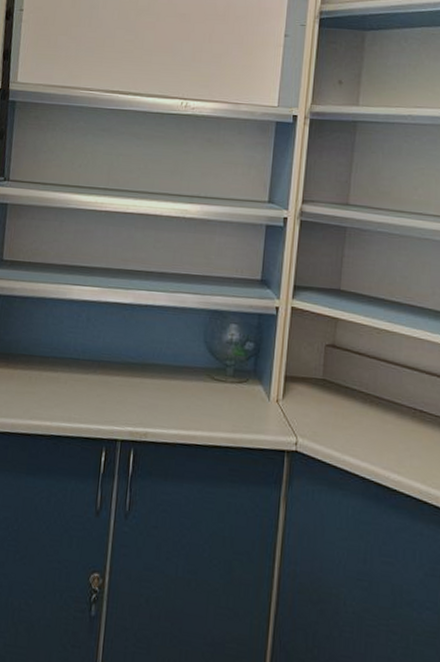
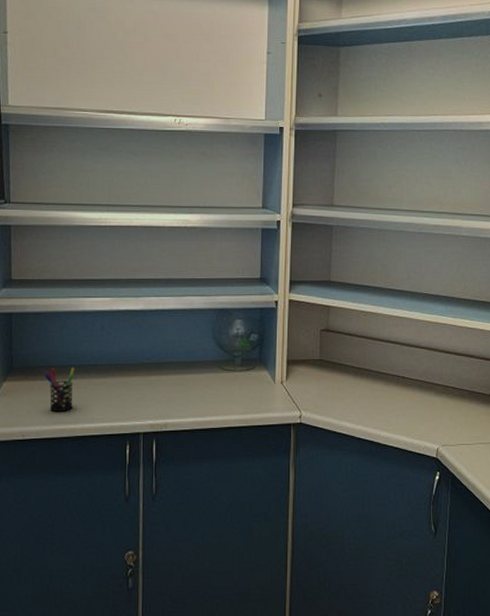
pen holder: none [25,358,57,406] -> present [44,367,75,411]

